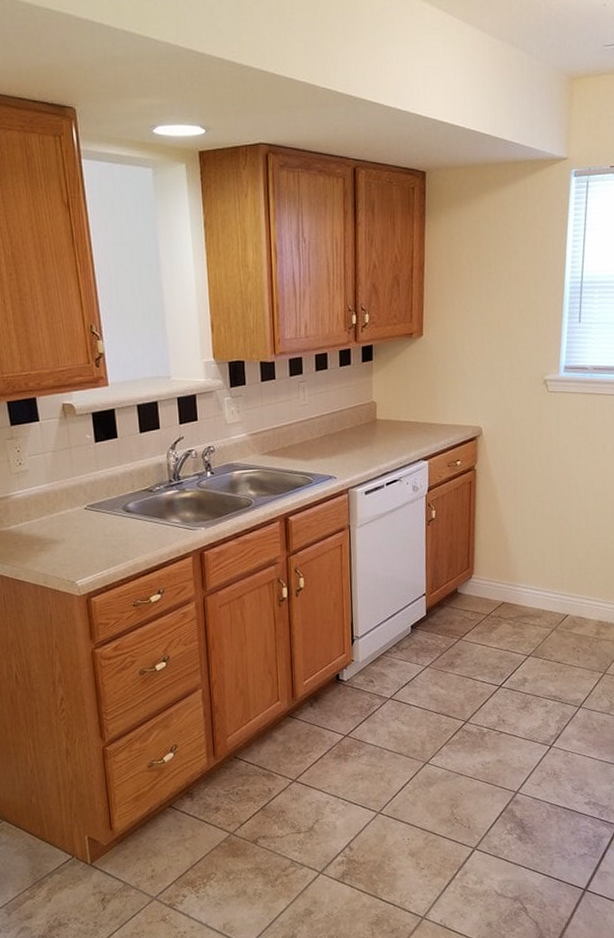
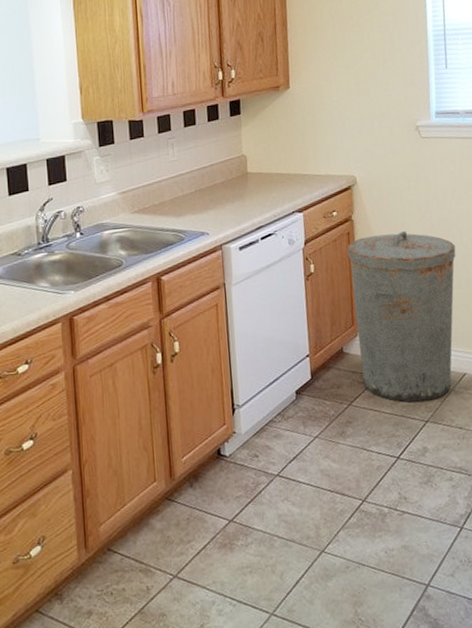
trash can: none [468,481,571,639] -> present [347,230,456,403]

